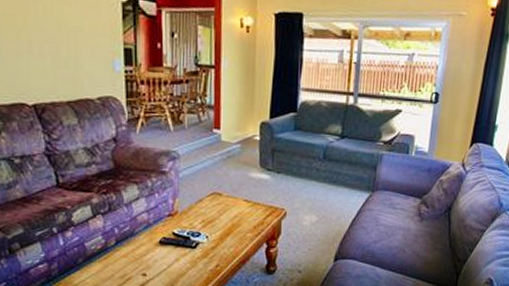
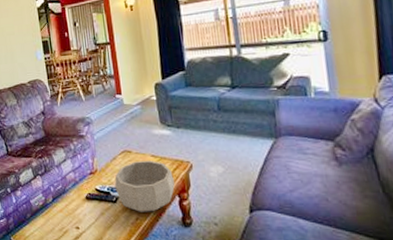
decorative bowl: none [197,204,265,259] -> present [114,160,175,212]

